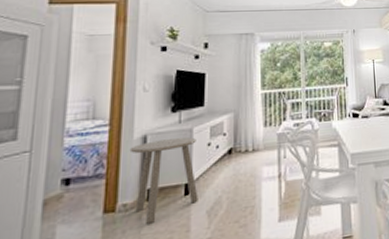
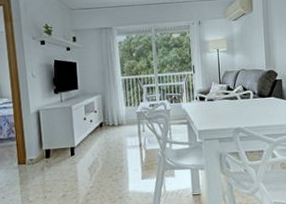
side table: present [129,137,198,224] -> none [29,113,81,174]

